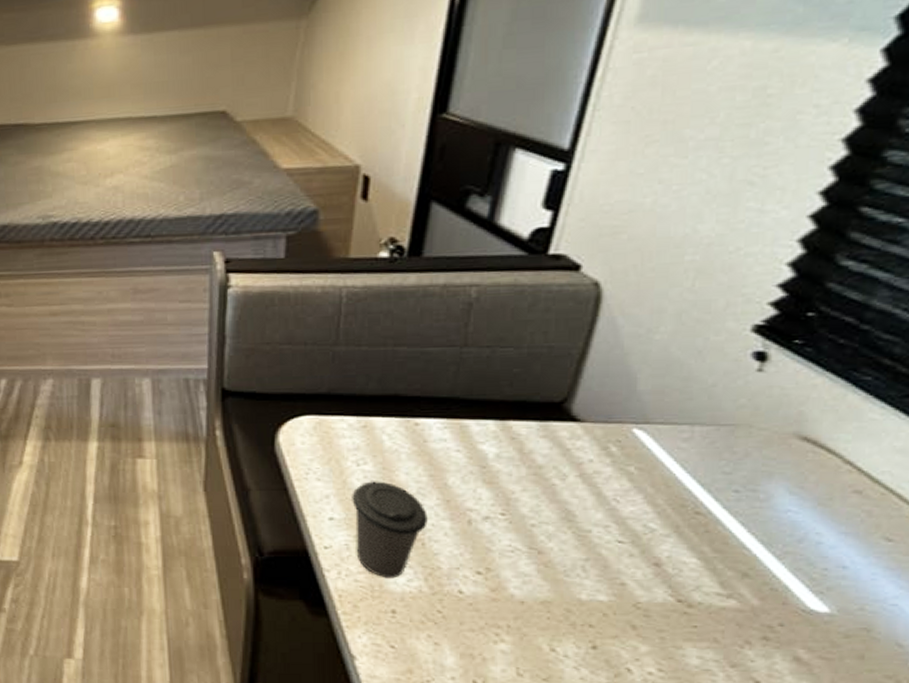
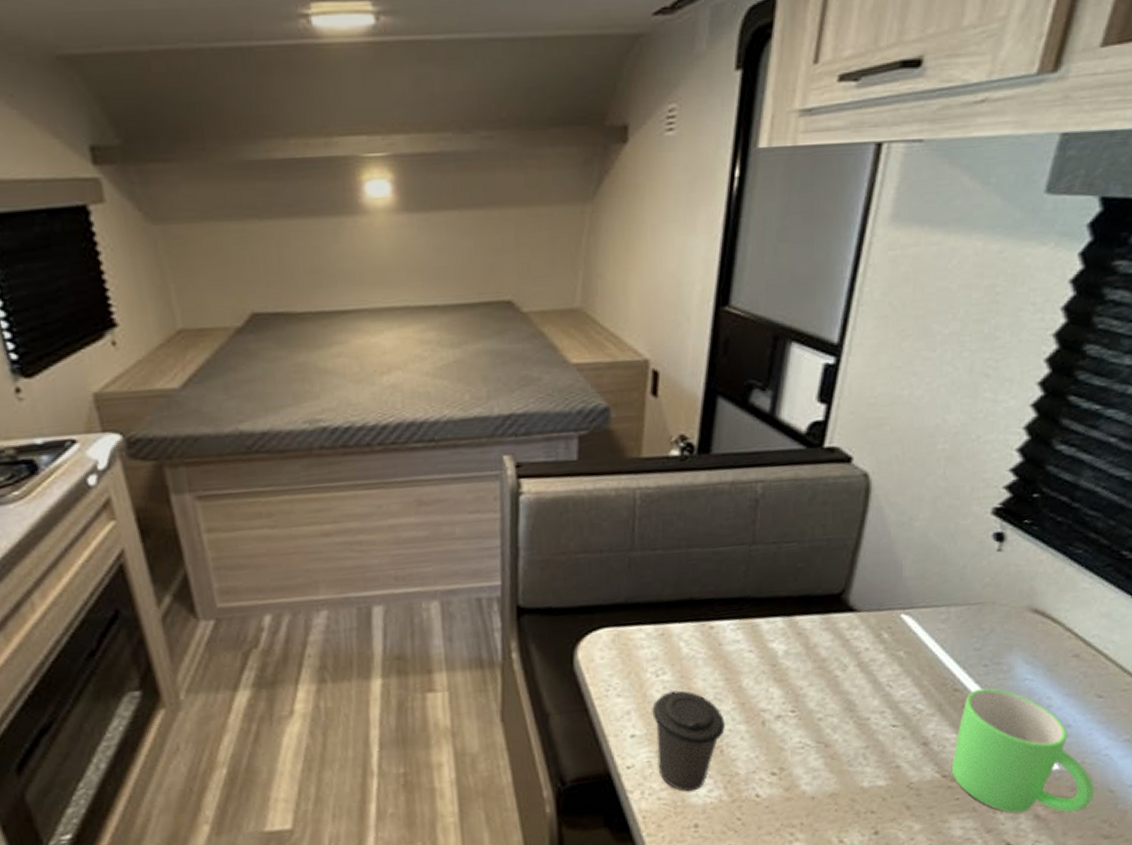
mug: none [690,515,877,661] -> present [952,688,1095,813]

